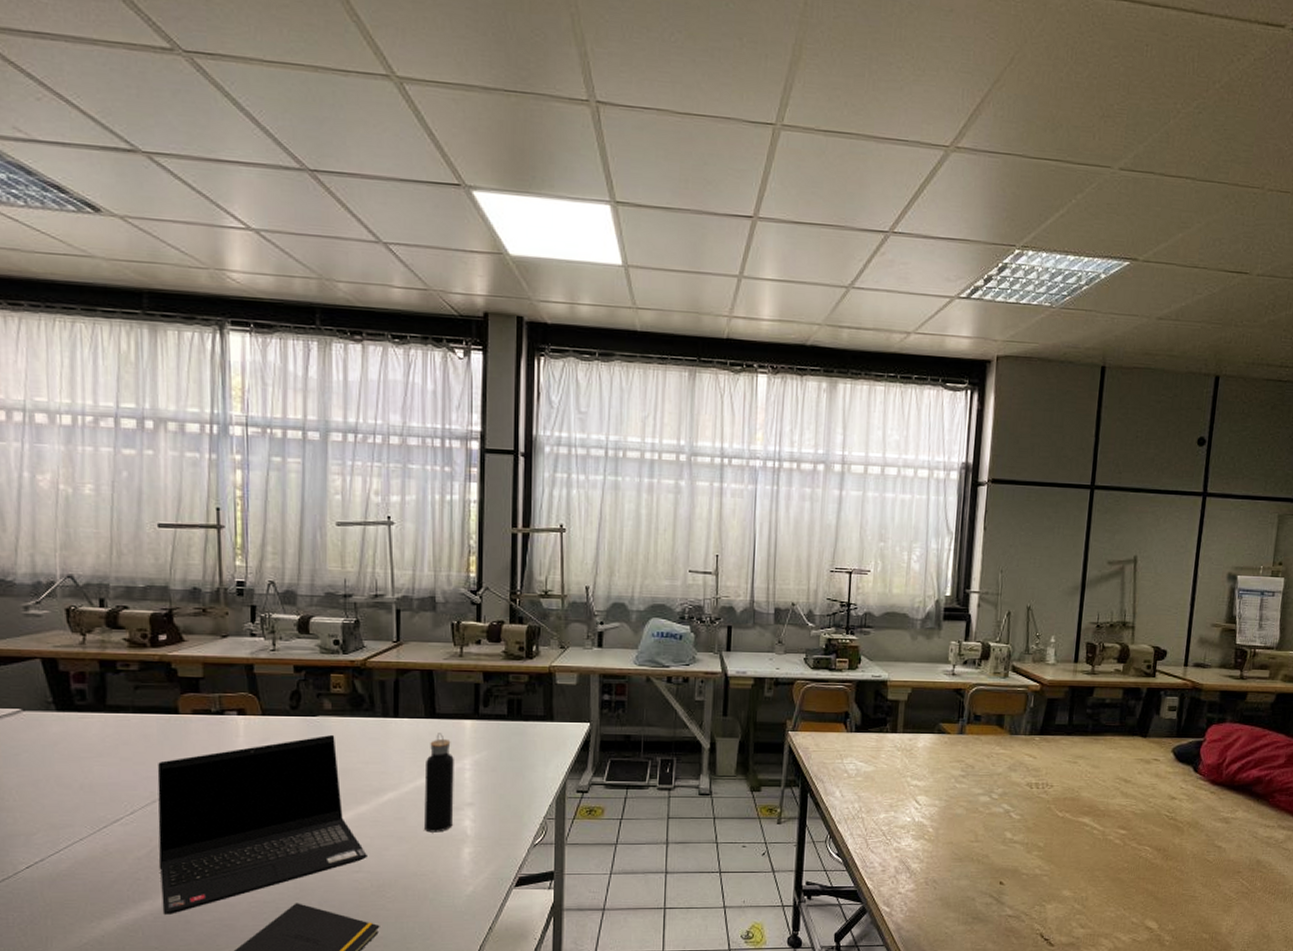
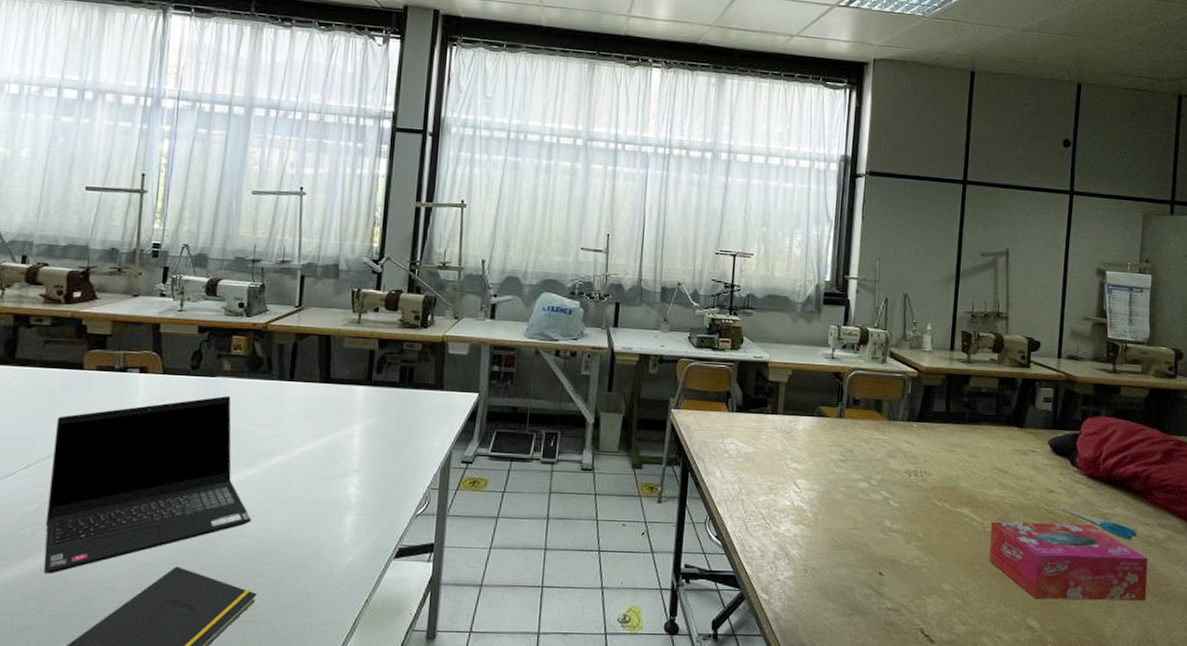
water bottle: present [424,733,454,833] -> none [310,398,344,499]
tissue box: none [1109,828,1267,901] -> present [989,521,1148,601]
scissors: none [1177,811,1257,841] -> present [1055,505,1137,539]

